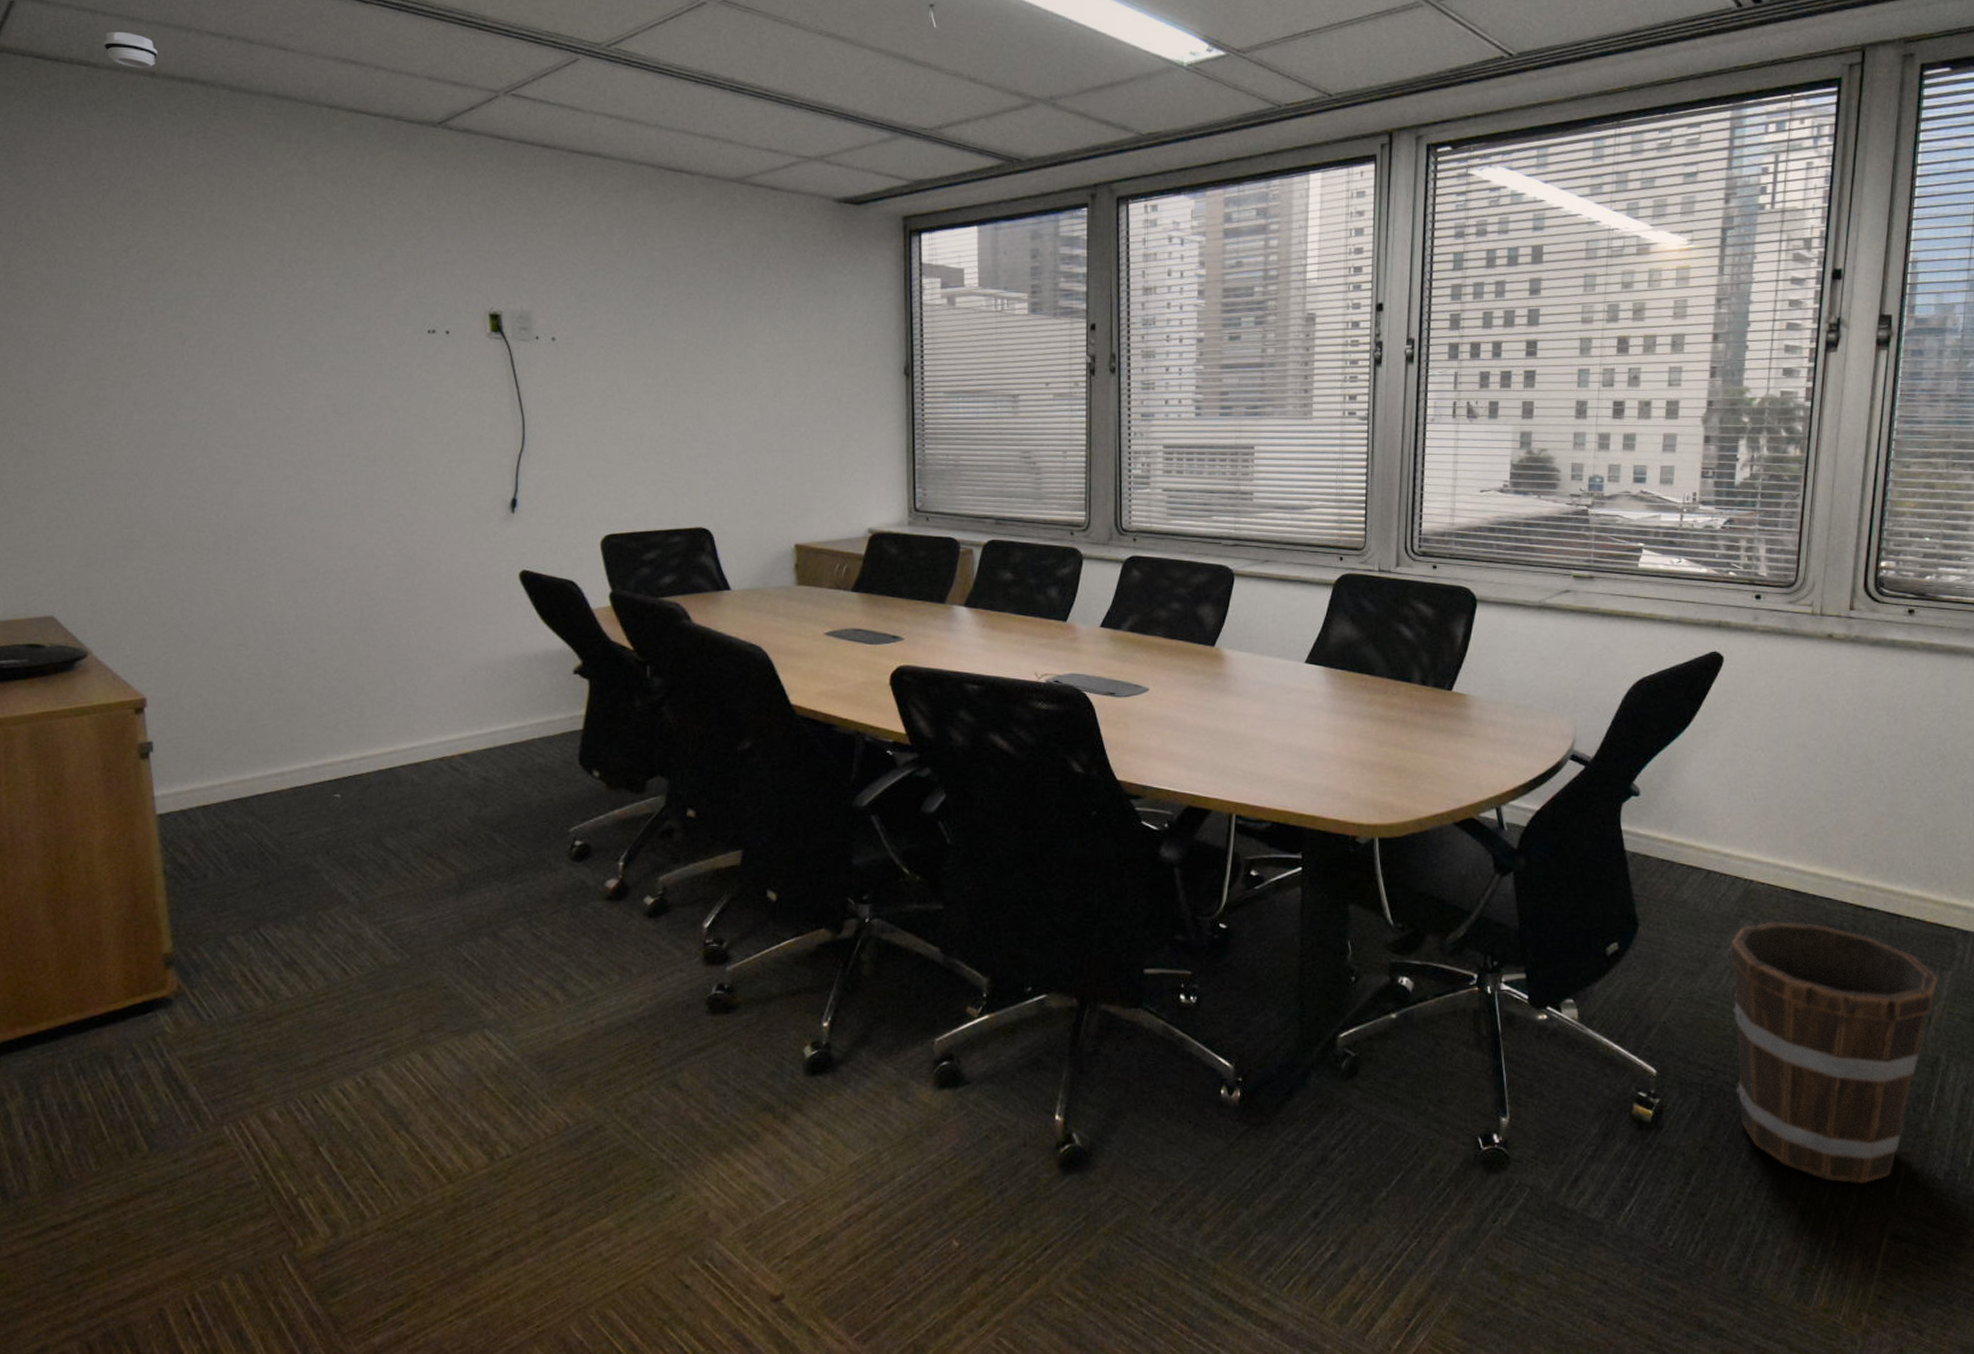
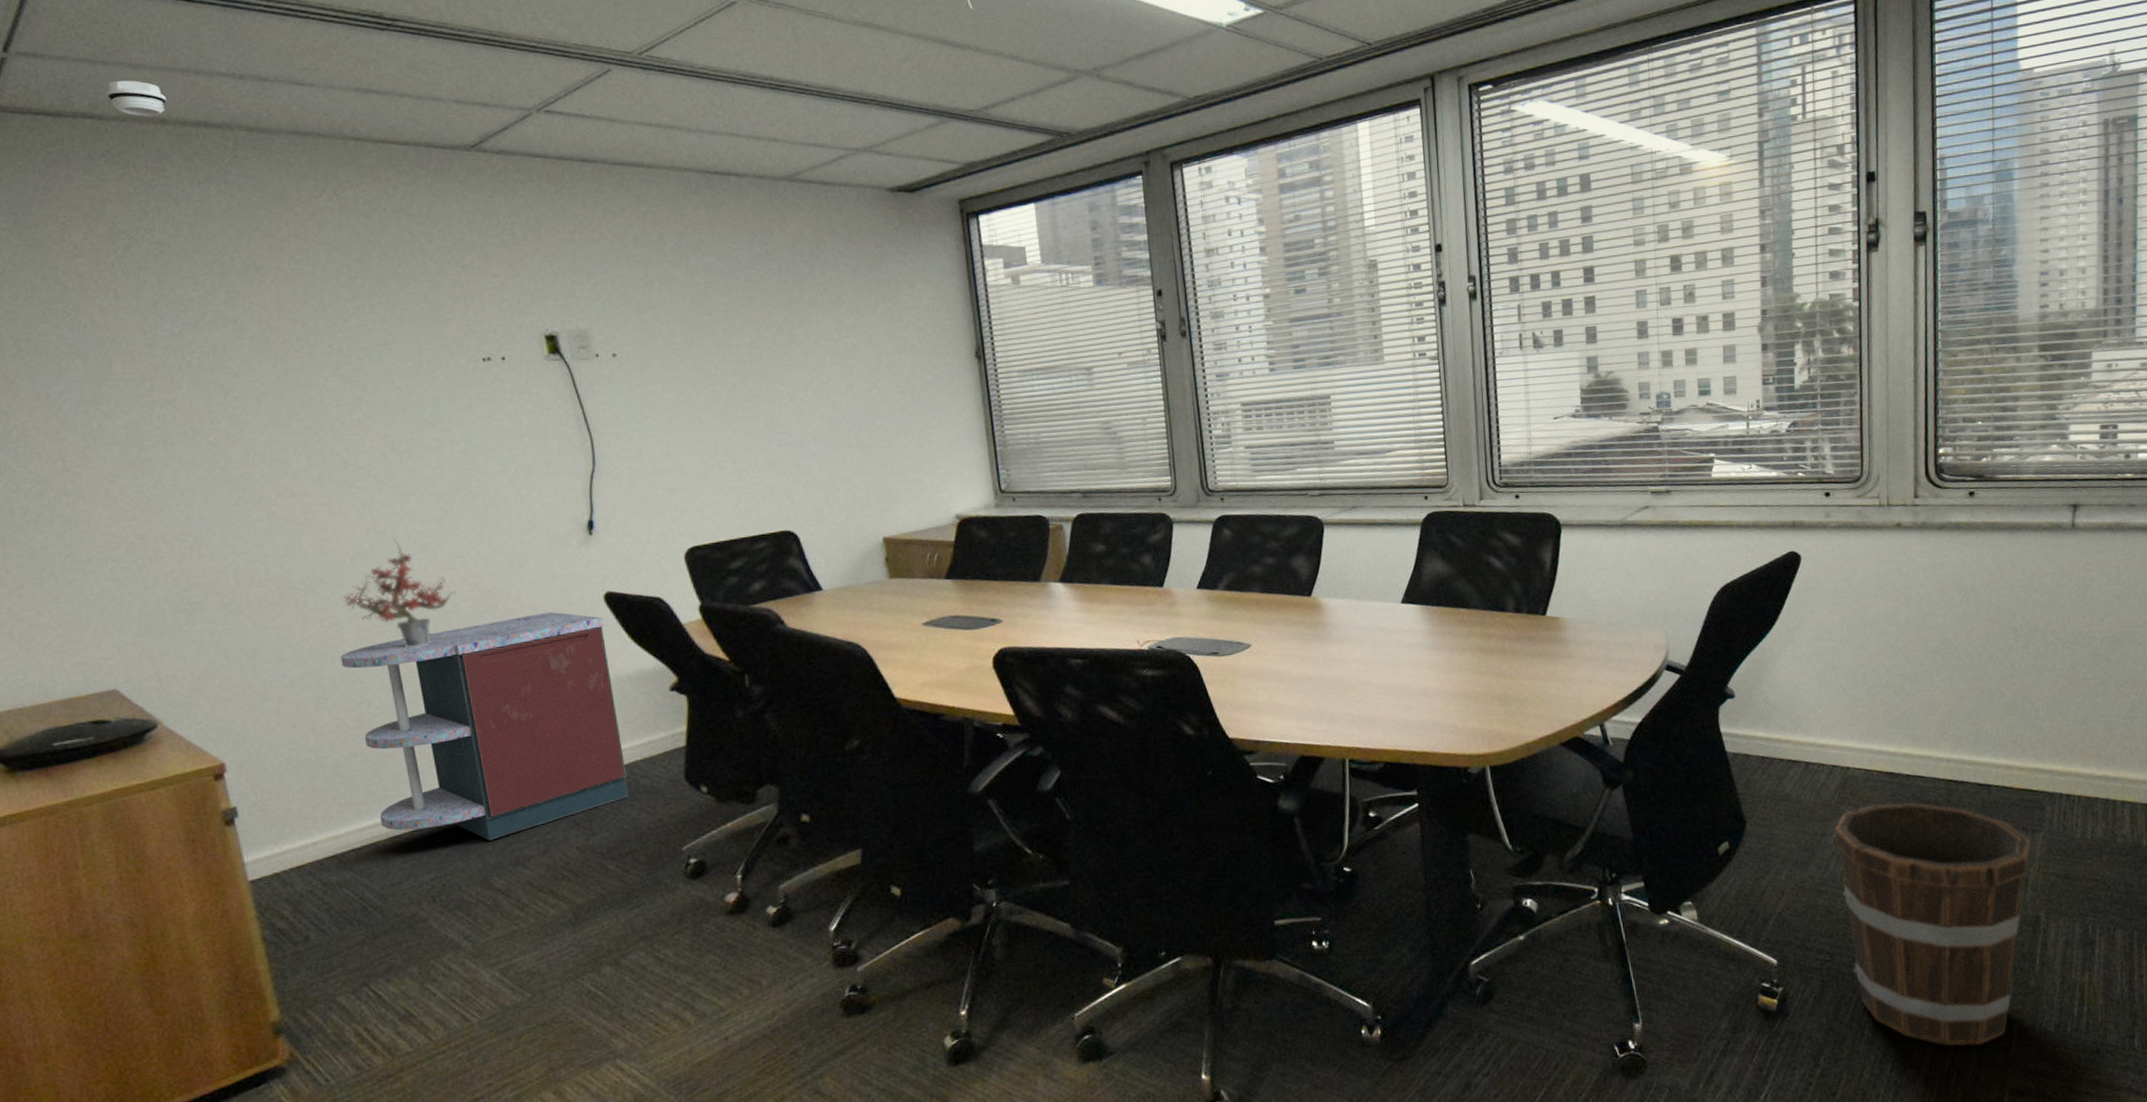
storage cabinet: none [264,584,523,801] -> present [340,611,629,841]
potted plant: none [273,496,379,605] -> present [343,537,456,647]

